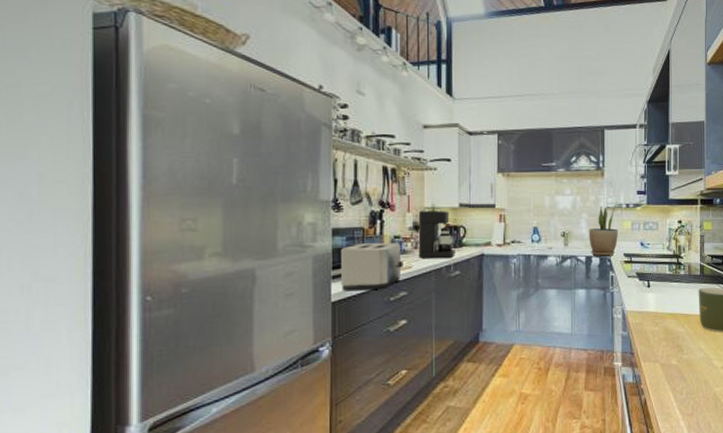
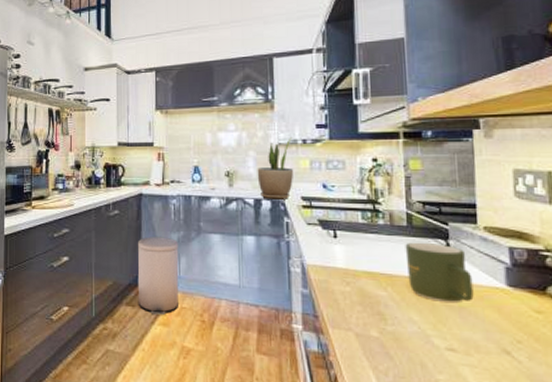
toaster: present [341,243,403,291] -> none [13,181,66,226]
coffee maker: present [418,211,458,258] -> none [79,150,116,196]
pedal bin: none [479,294,518,368] -> present [138,237,179,316]

